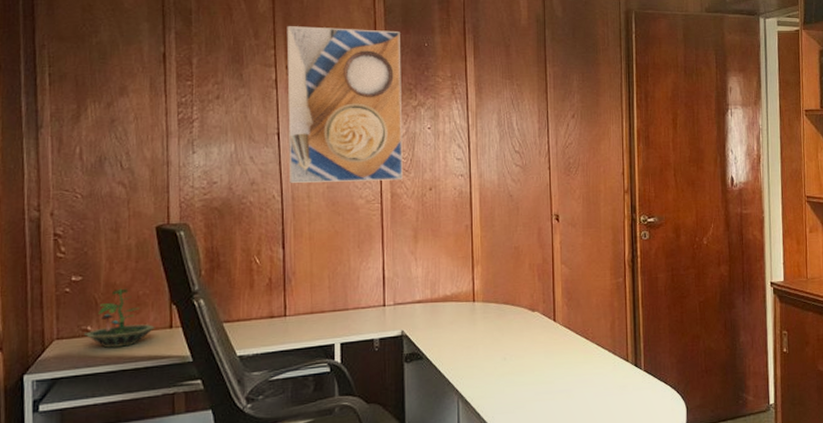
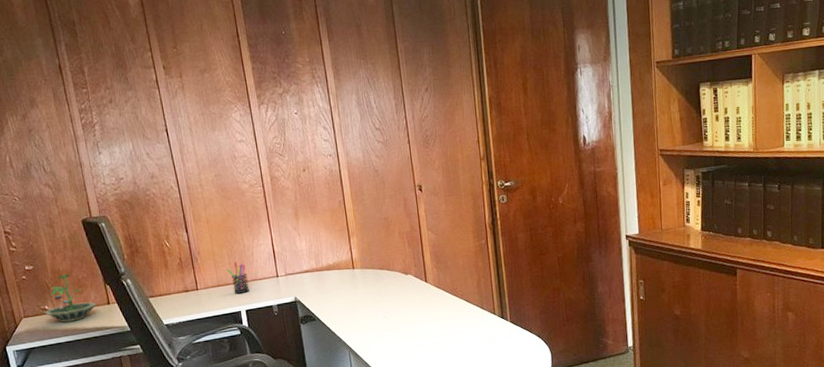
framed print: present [286,26,403,184] -> none [158,22,279,175]
pen holder: none [324,286,348,323] -> present [226,262,249,294]

